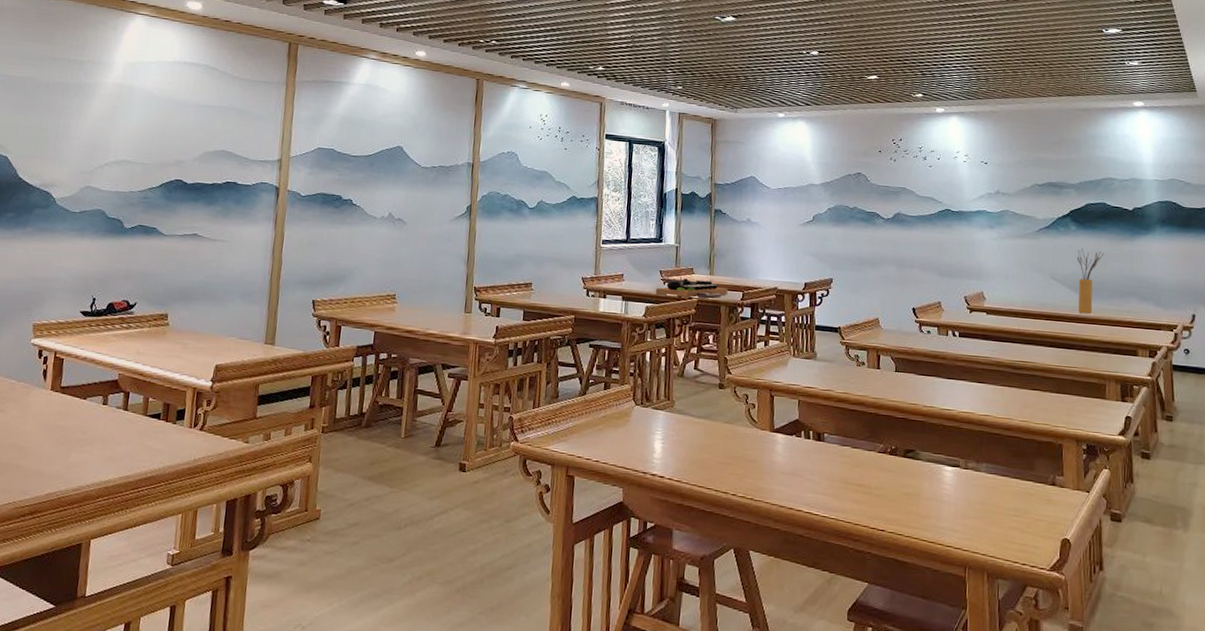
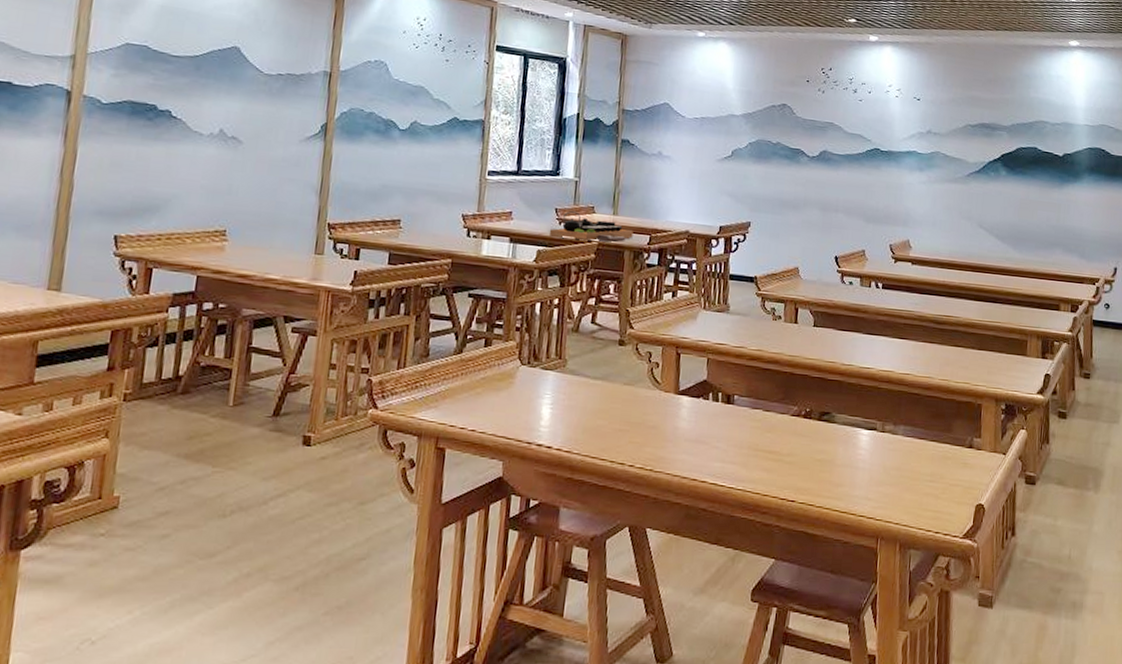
vase: present [1077,249,1104,315] -> none [1004,196,1033,266]

